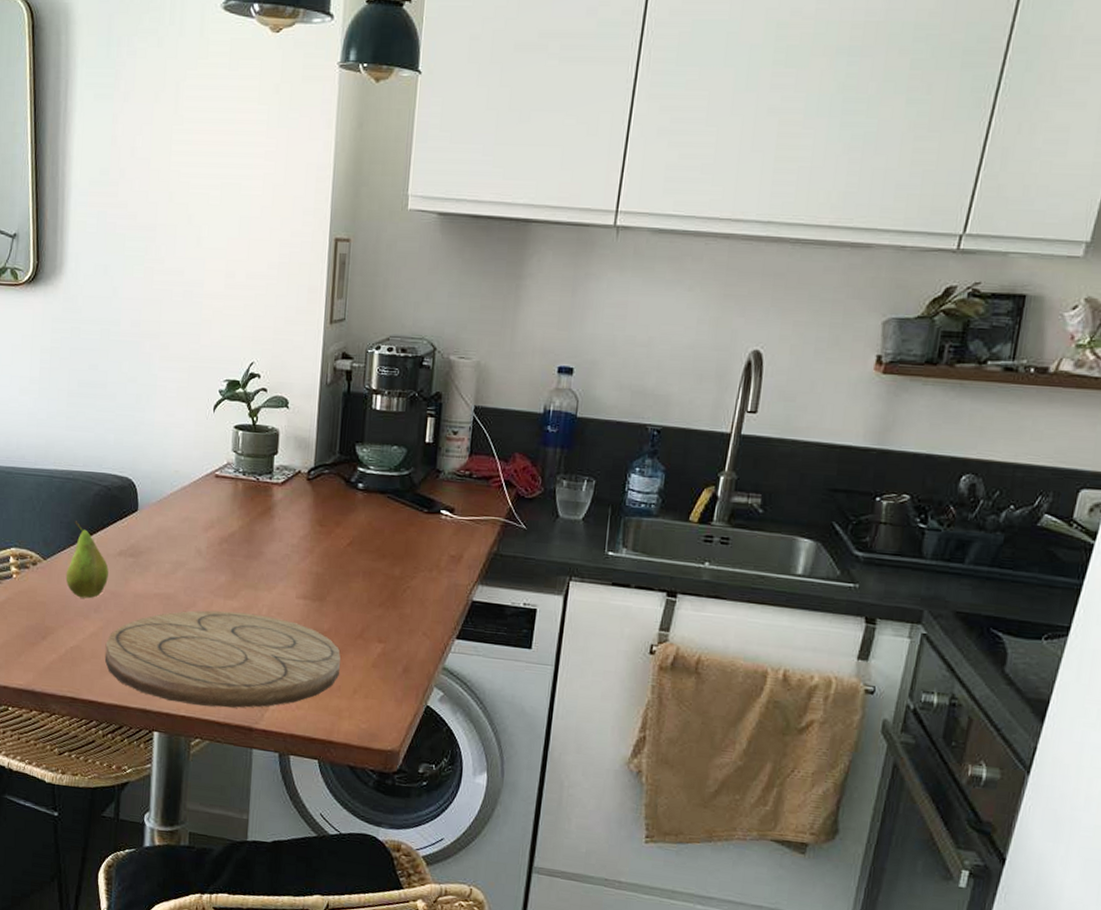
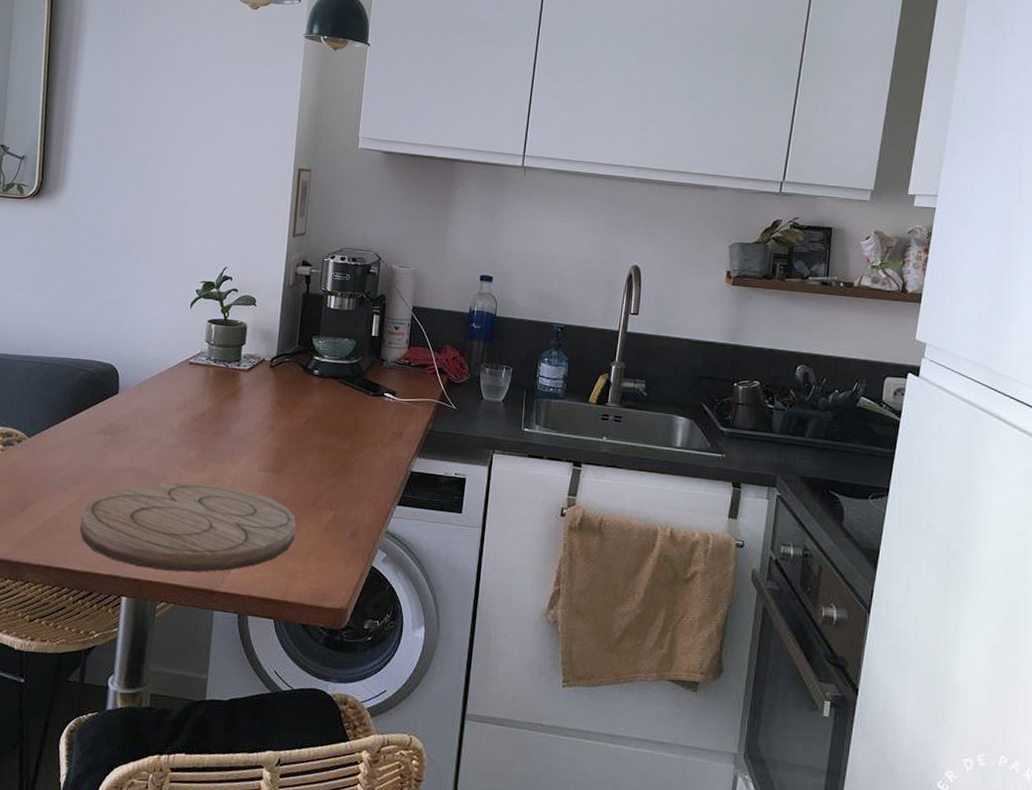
fruit: present [65,521,109,599] -> none [47,402,88,473]

